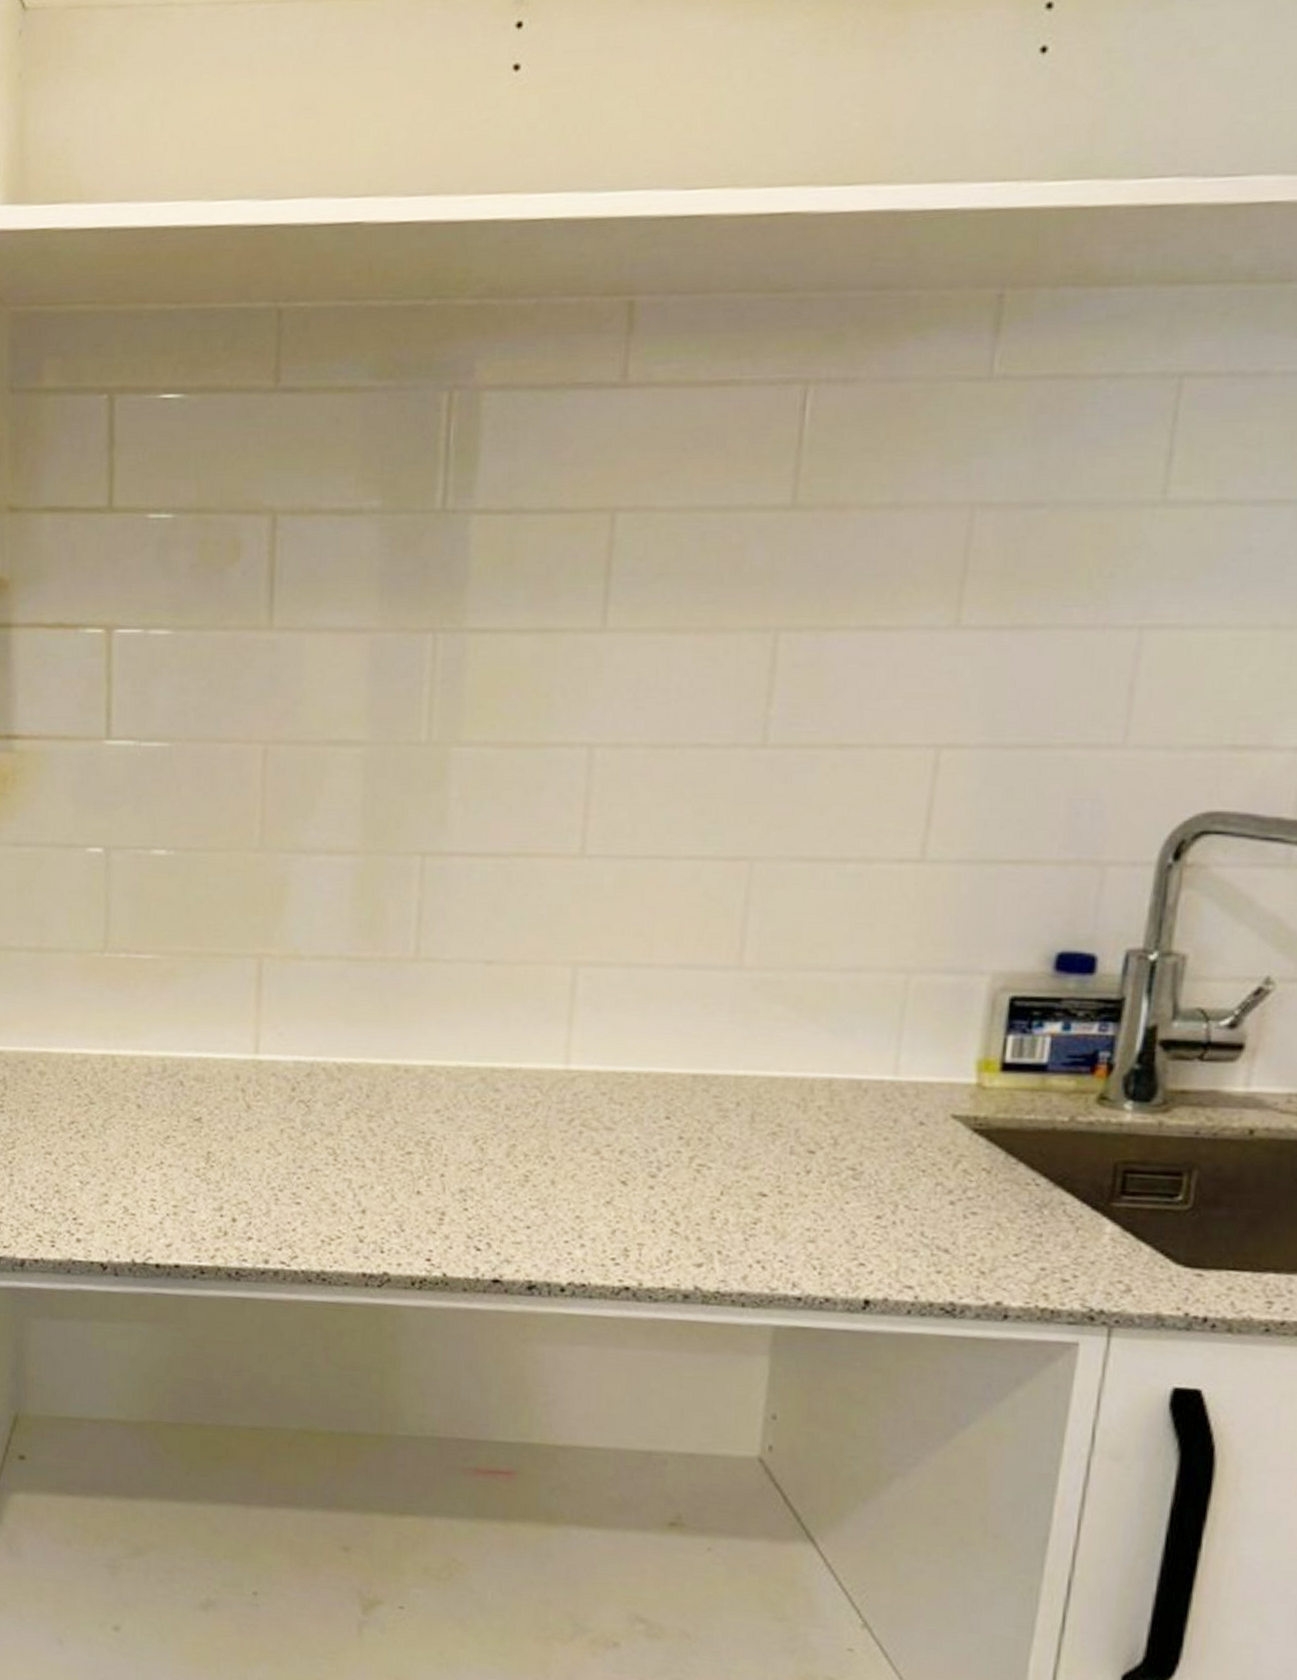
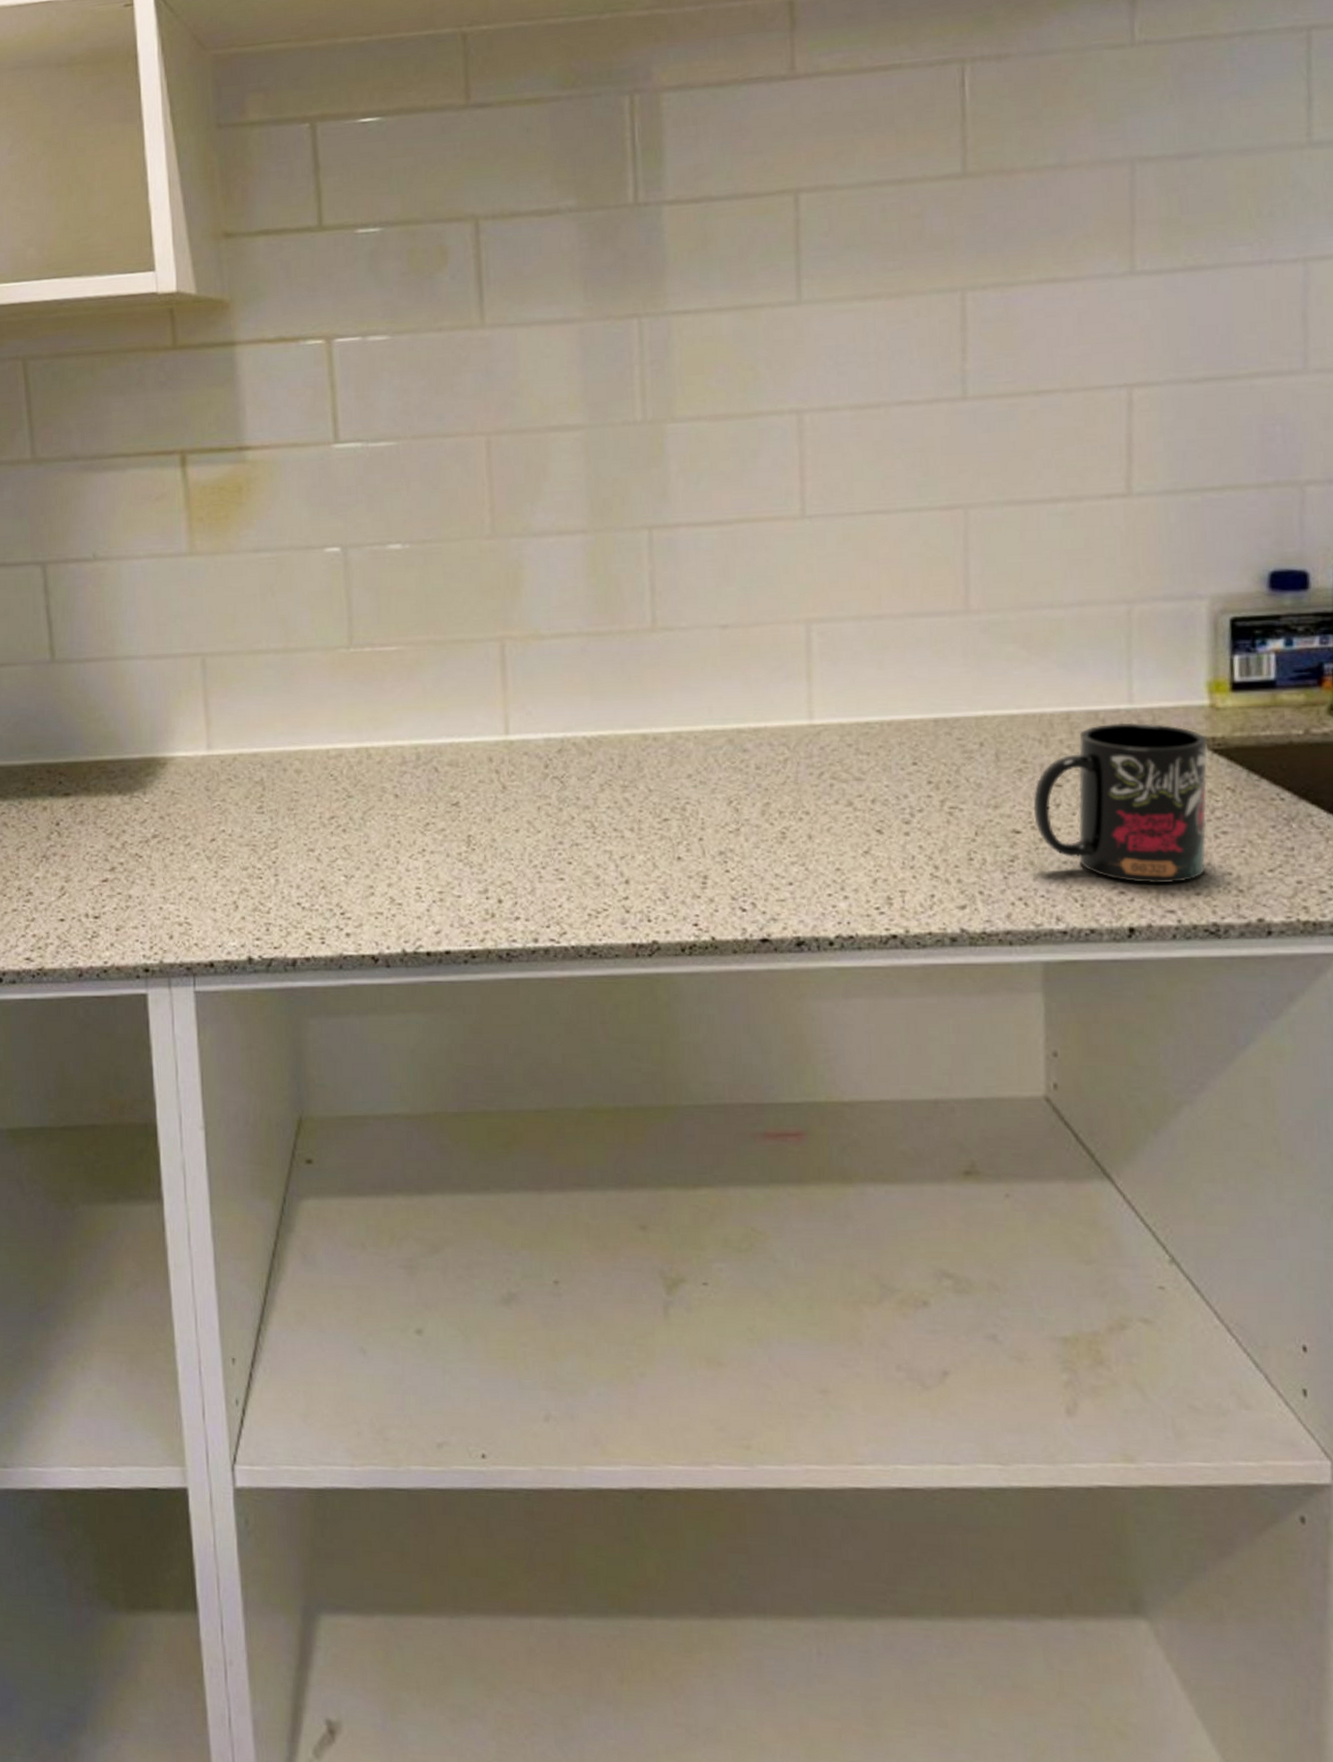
mug: none [783,1094,968,1260] -> present [1033,722,1208,884]

